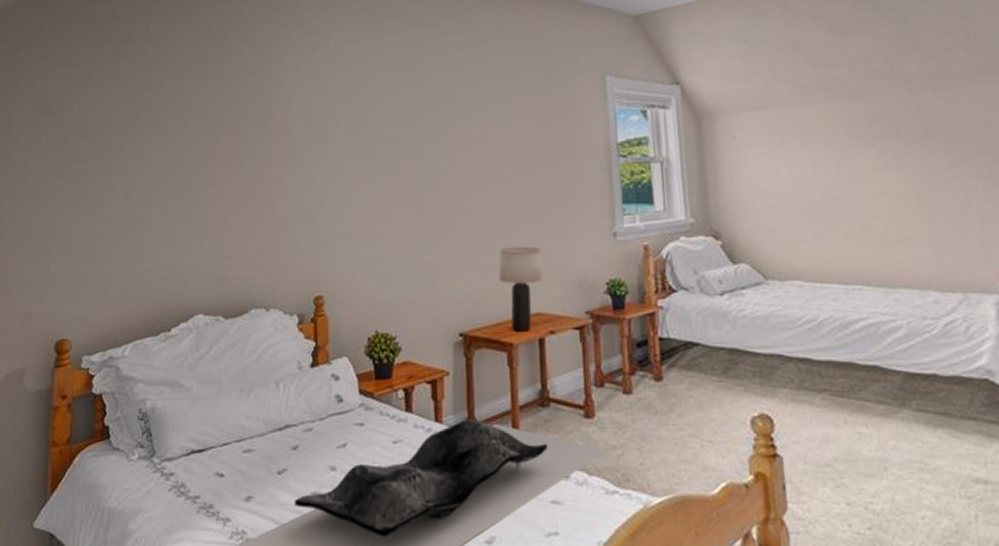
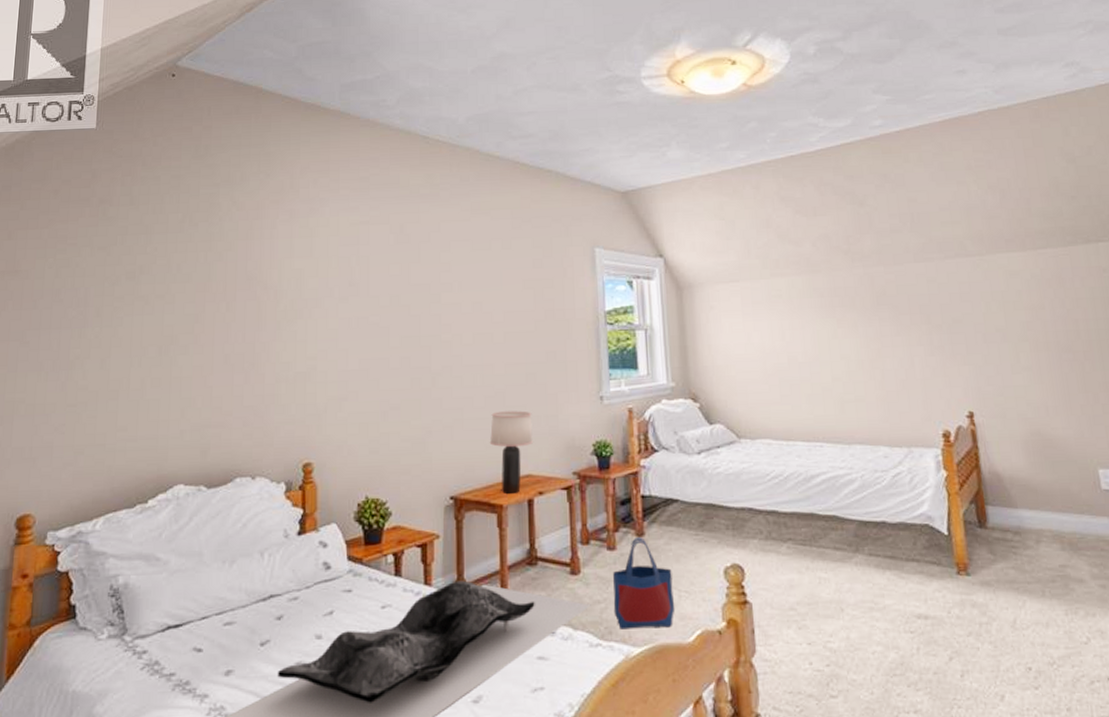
tote bag: none [629,380,698,478] -> present [612,536,675,630]

